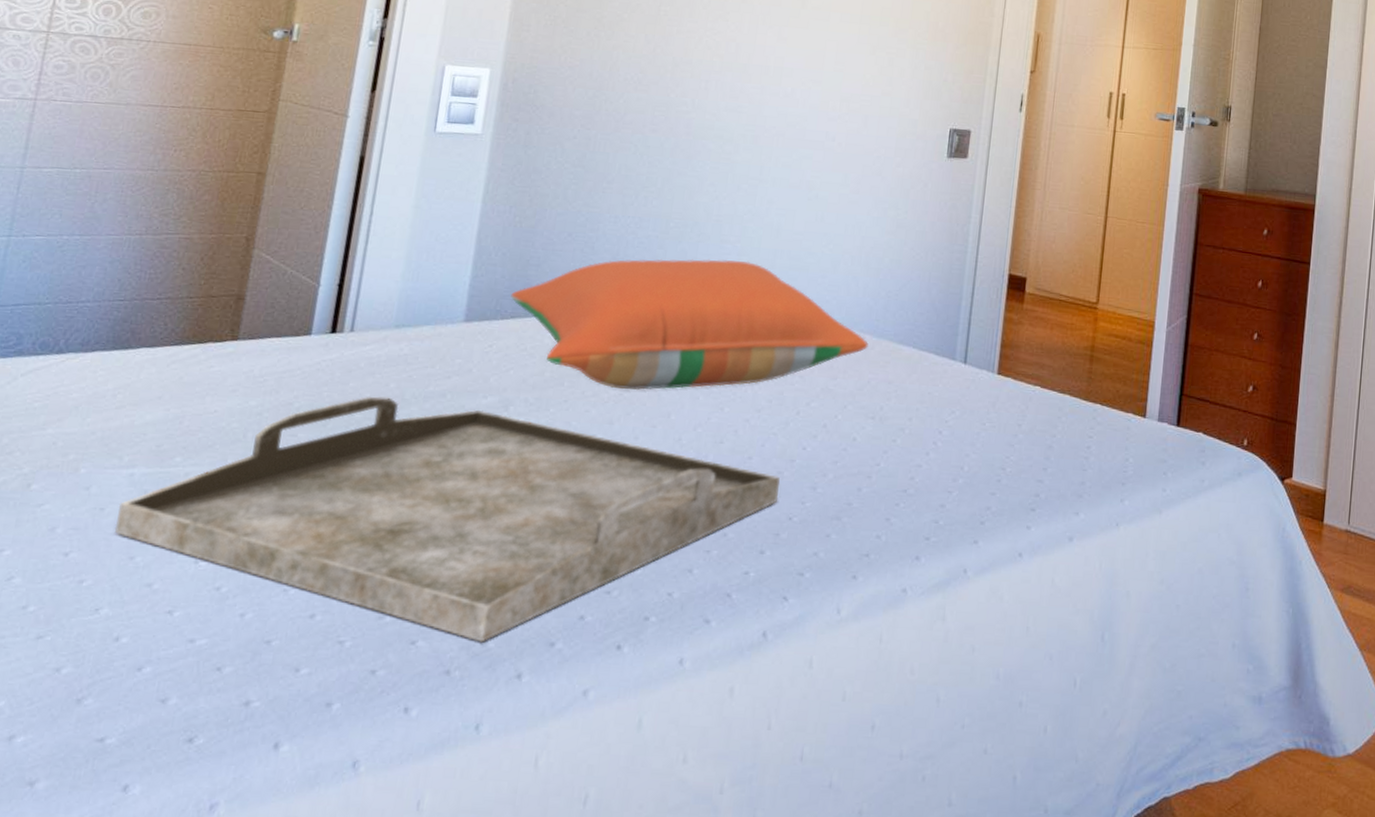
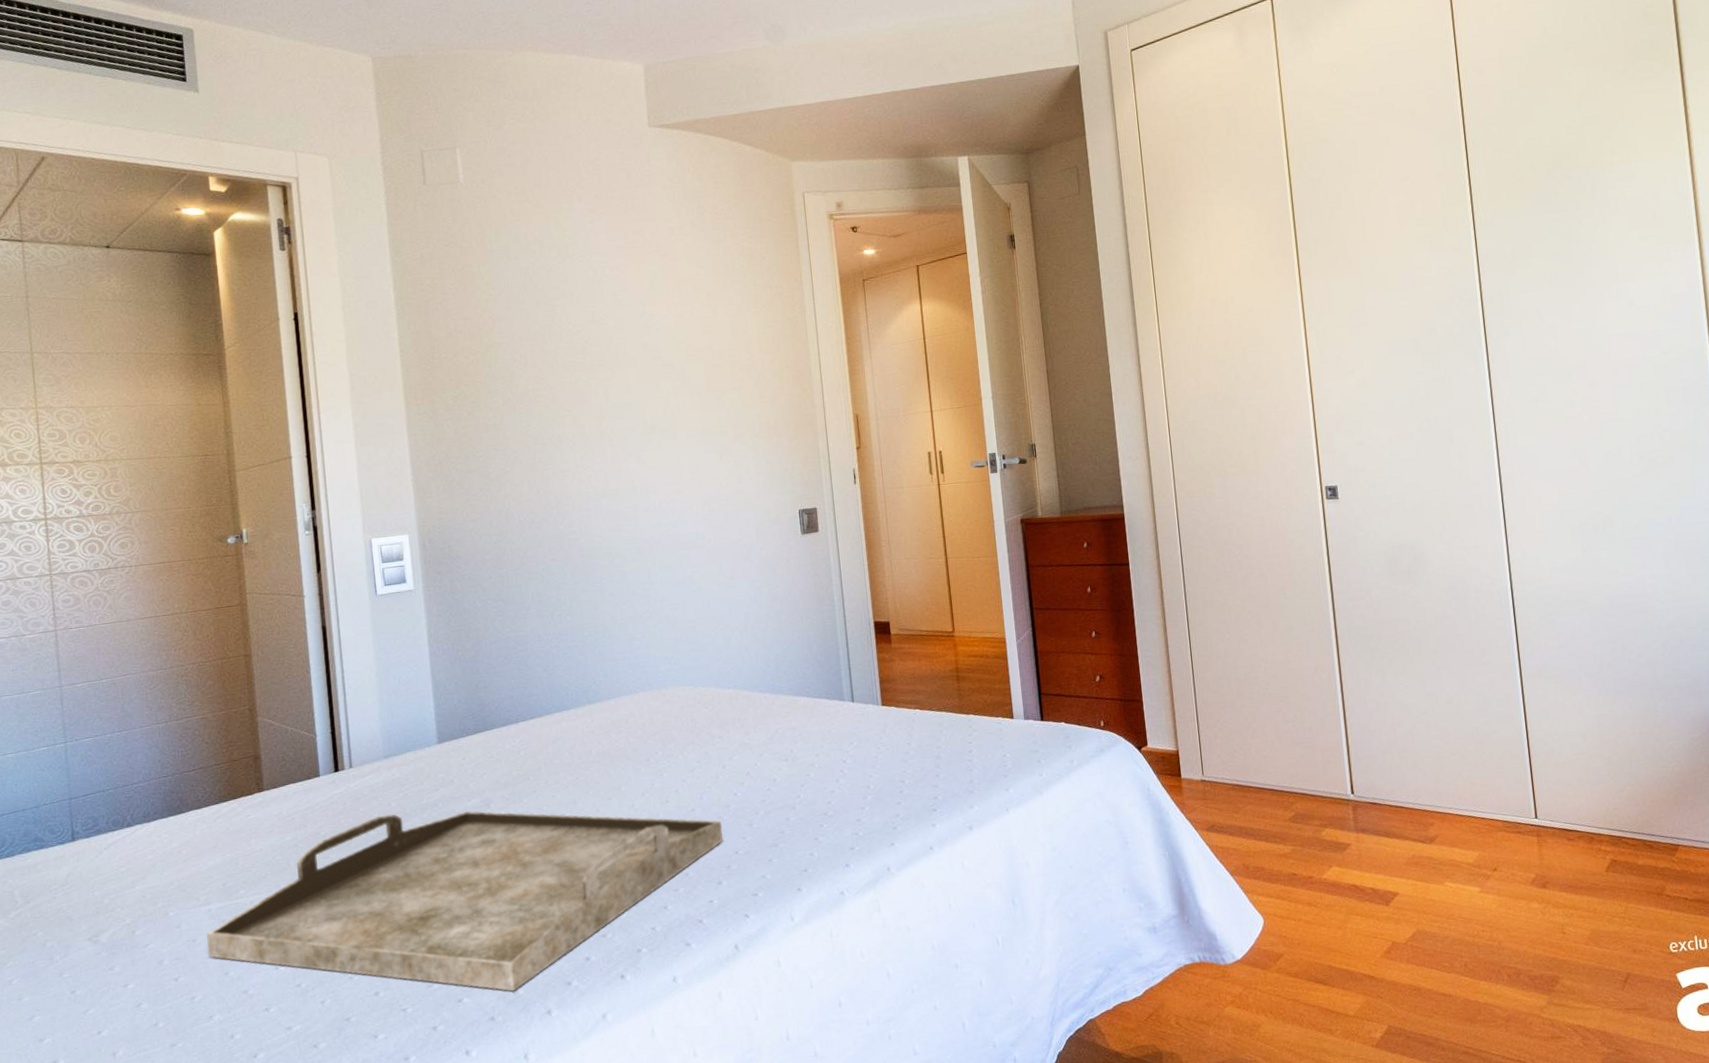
pillow: present [511,259,868,391] -> none [470,651,770,774]

